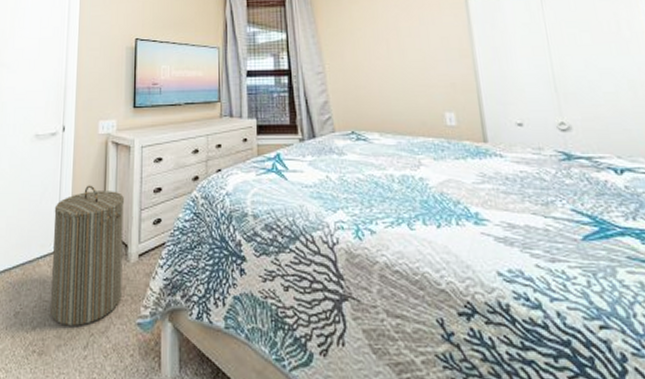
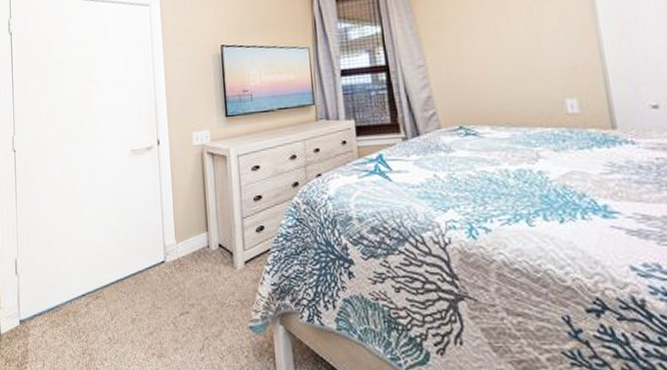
laundry hamper: present [50,185,124,326] -> none [158,196,232,330]

